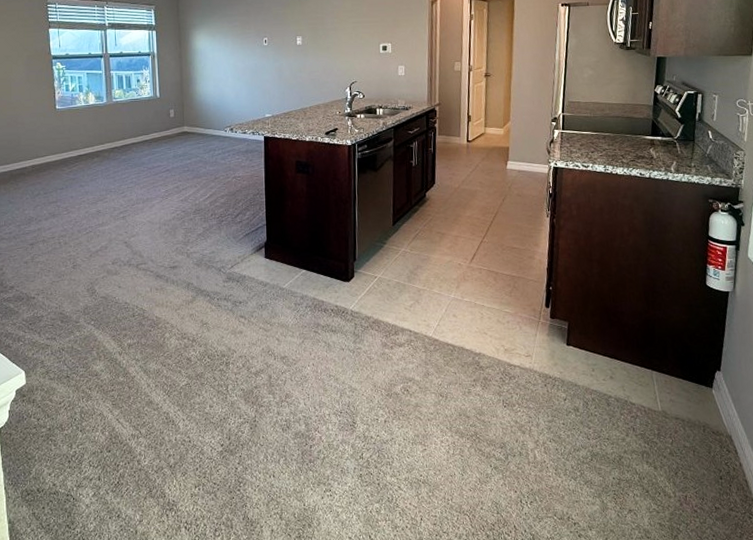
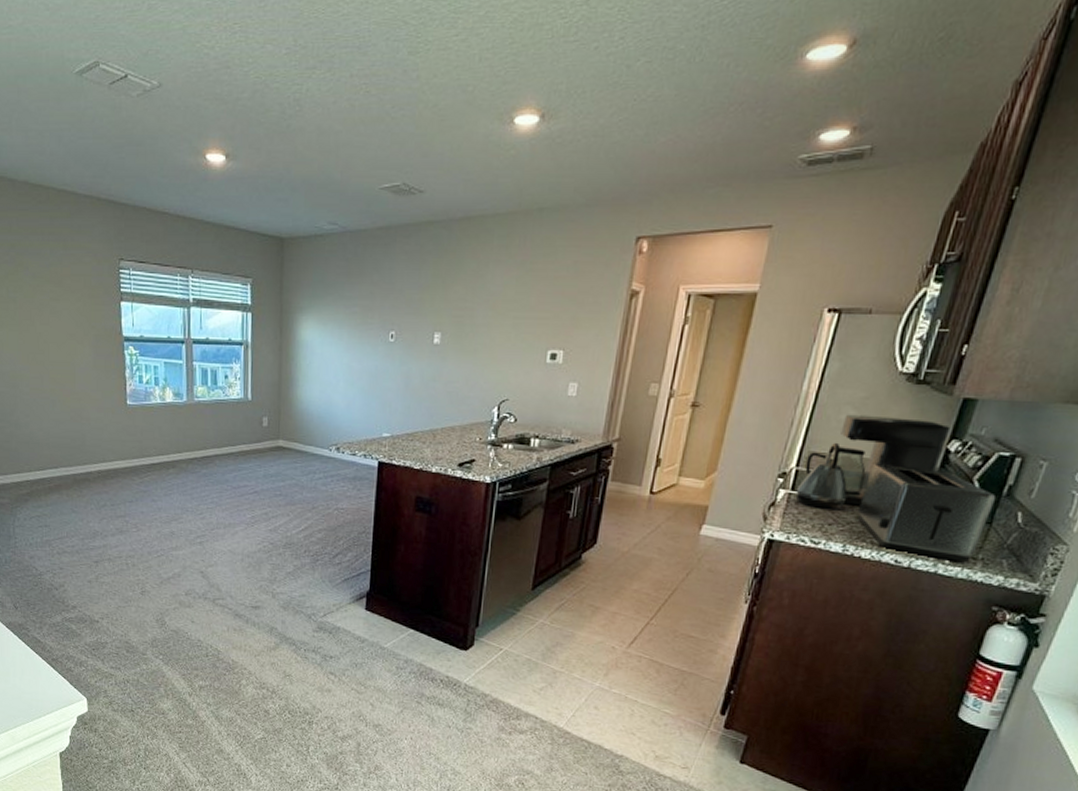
kettle: none [565,93,600,141] -> present [795,442,848,509]
coffee maker: none [568,73,654,137] -> present [805,414,951,506]
toaster: none [608,105,693,170] -> present [857,463,997,563]

